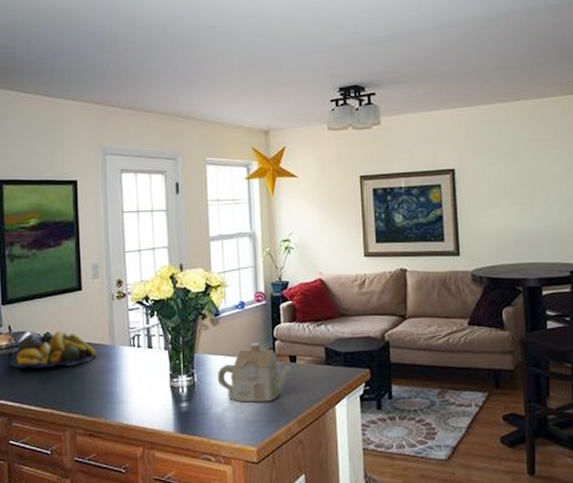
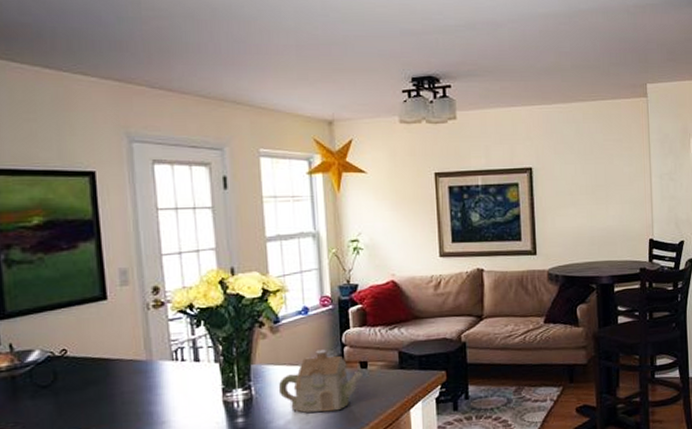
fruit bowl: present [10,330,97,369] -> none [14,346,130,393]

